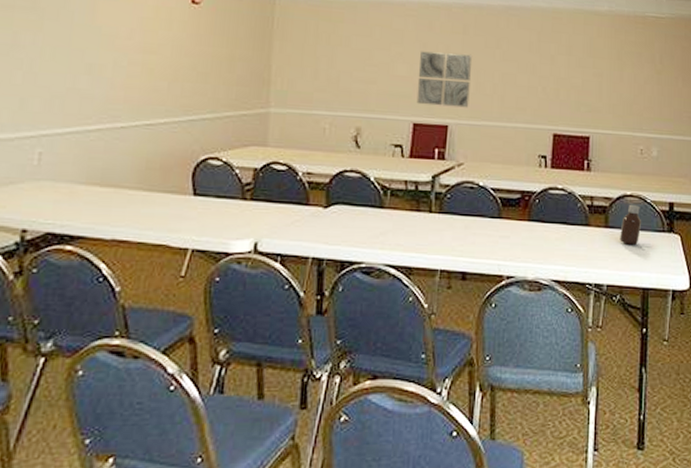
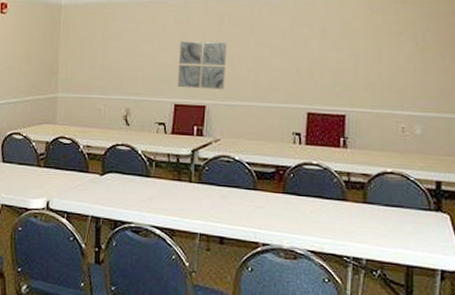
bottle: present [620,204,642,245] -> none [380,181,405,222]

